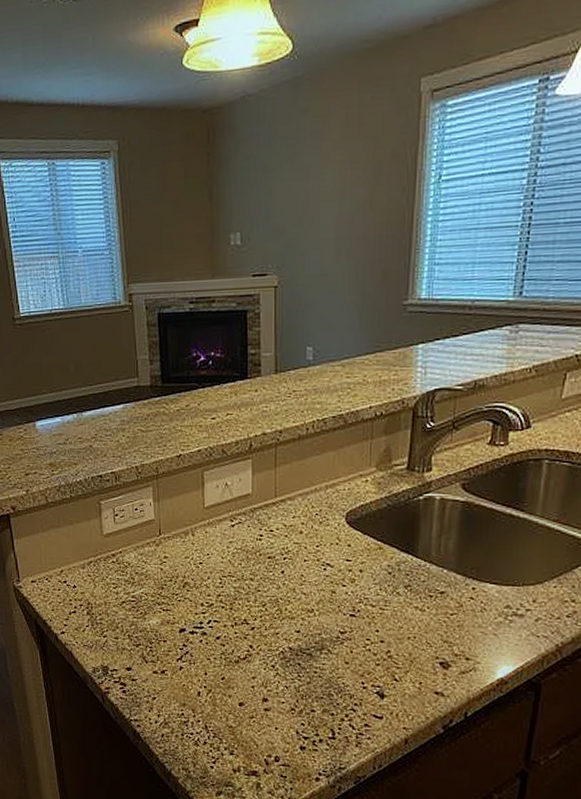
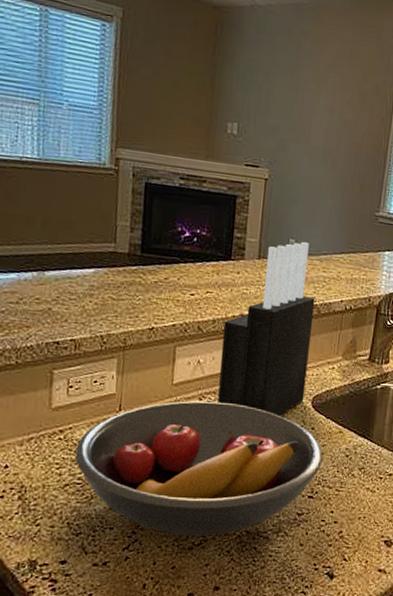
fruit bowl: none [127,522,363,651] -> present [75,401,323,536]
knife block: none [247,347,340,534] -> present [217,241,315,416]

